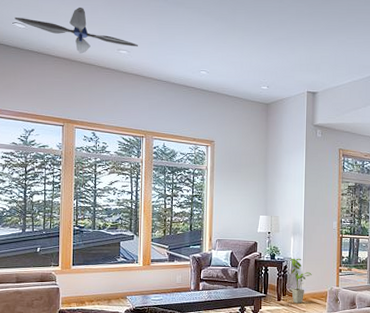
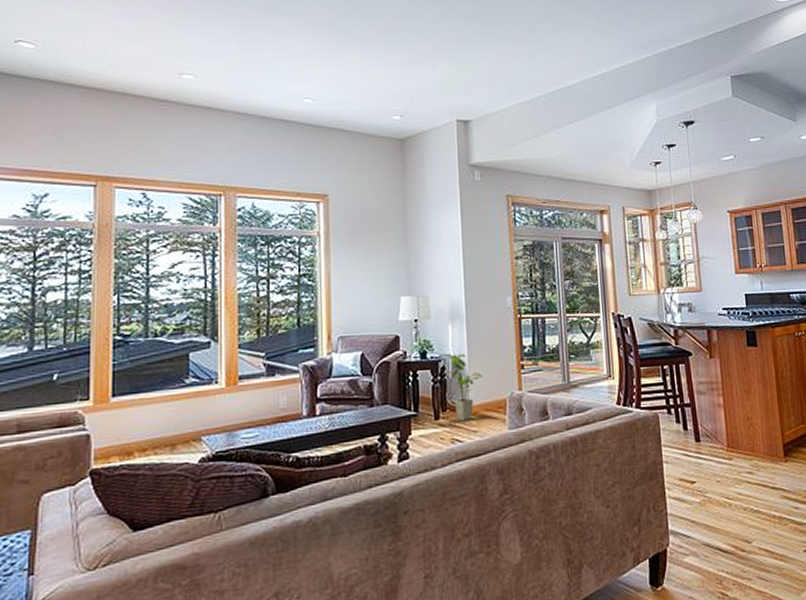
ceiling fan: present [14,7,139,54] -> none [18,16,211,82]

